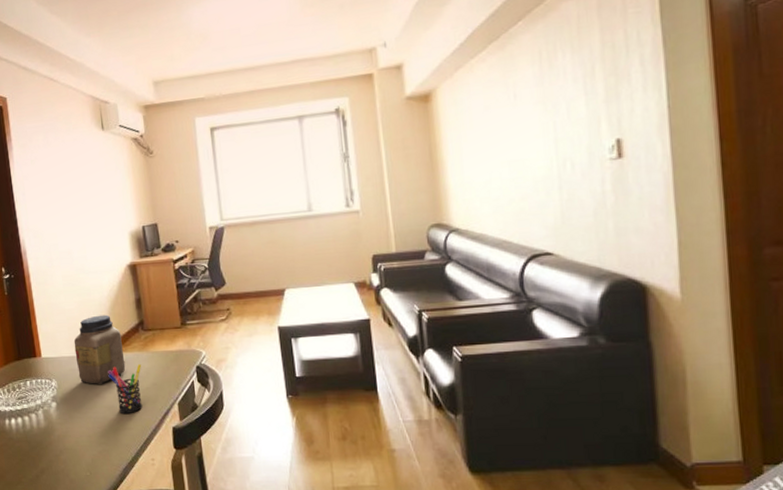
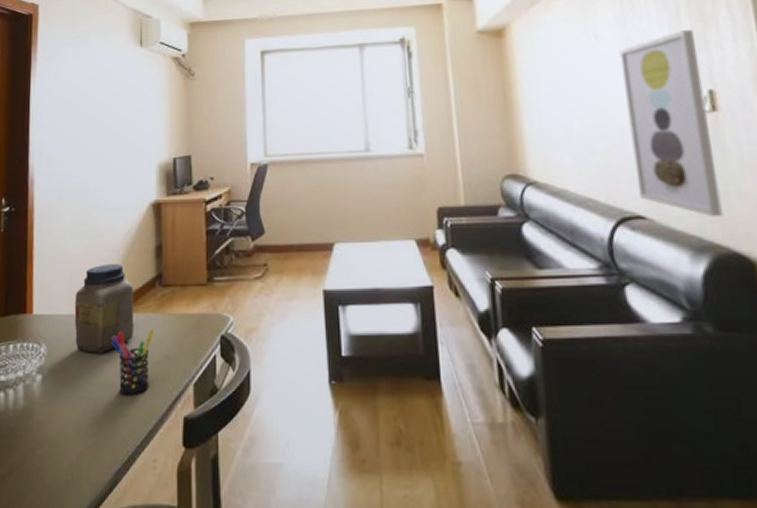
wall art: none [536,84,621,251] -> present [619,30,723,218]

